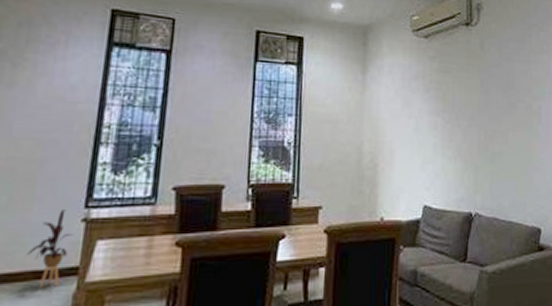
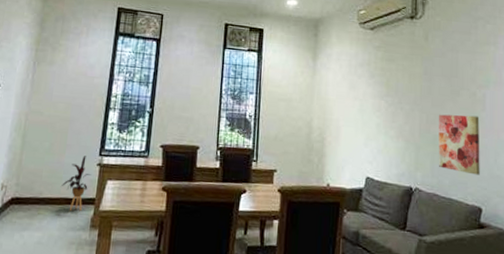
wall art: none [496,129,538,193] -> present [438,114,480,175]

